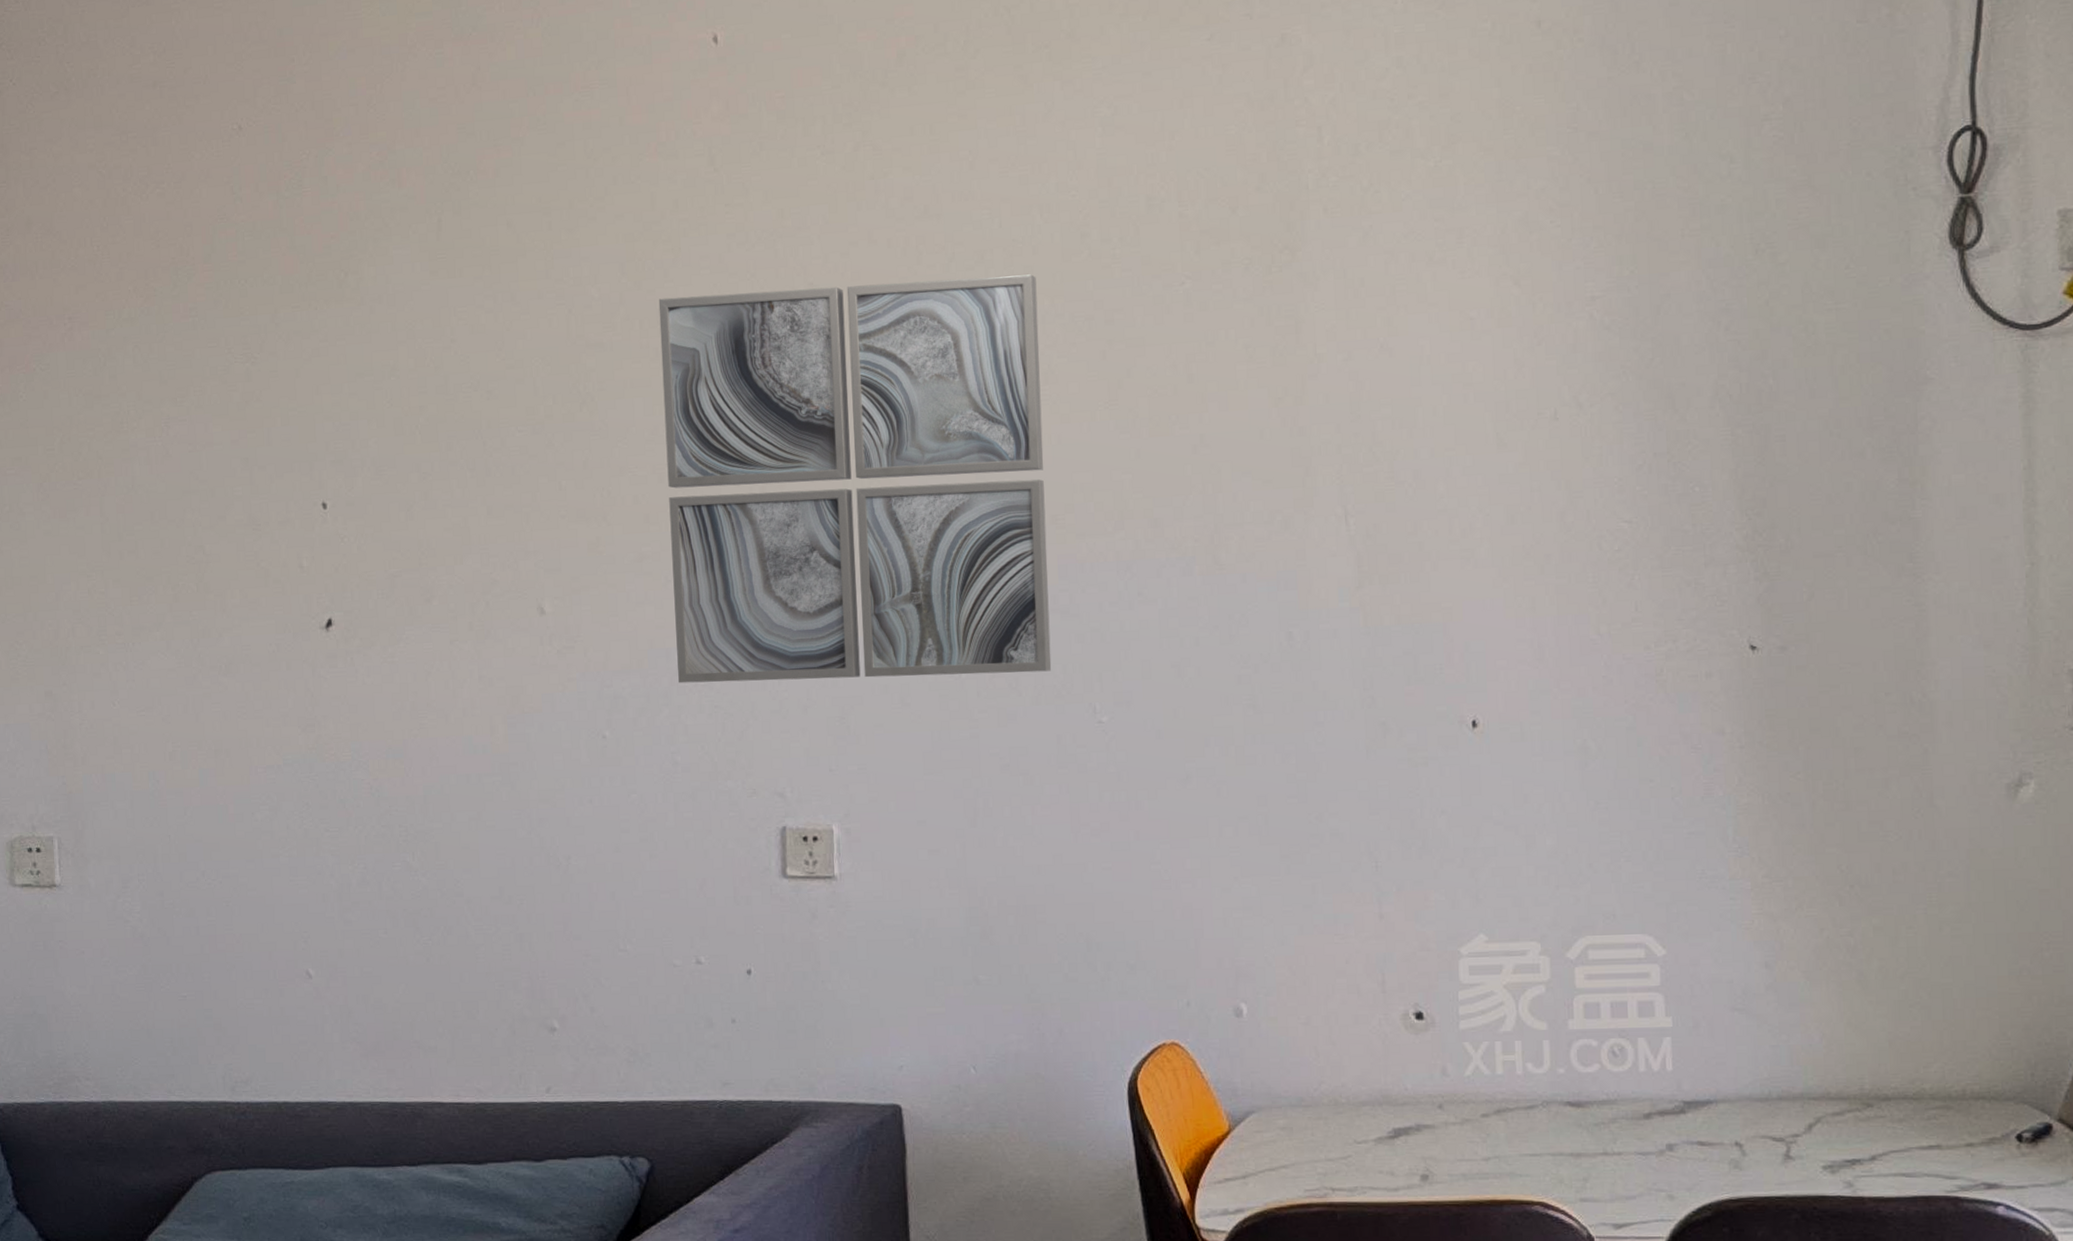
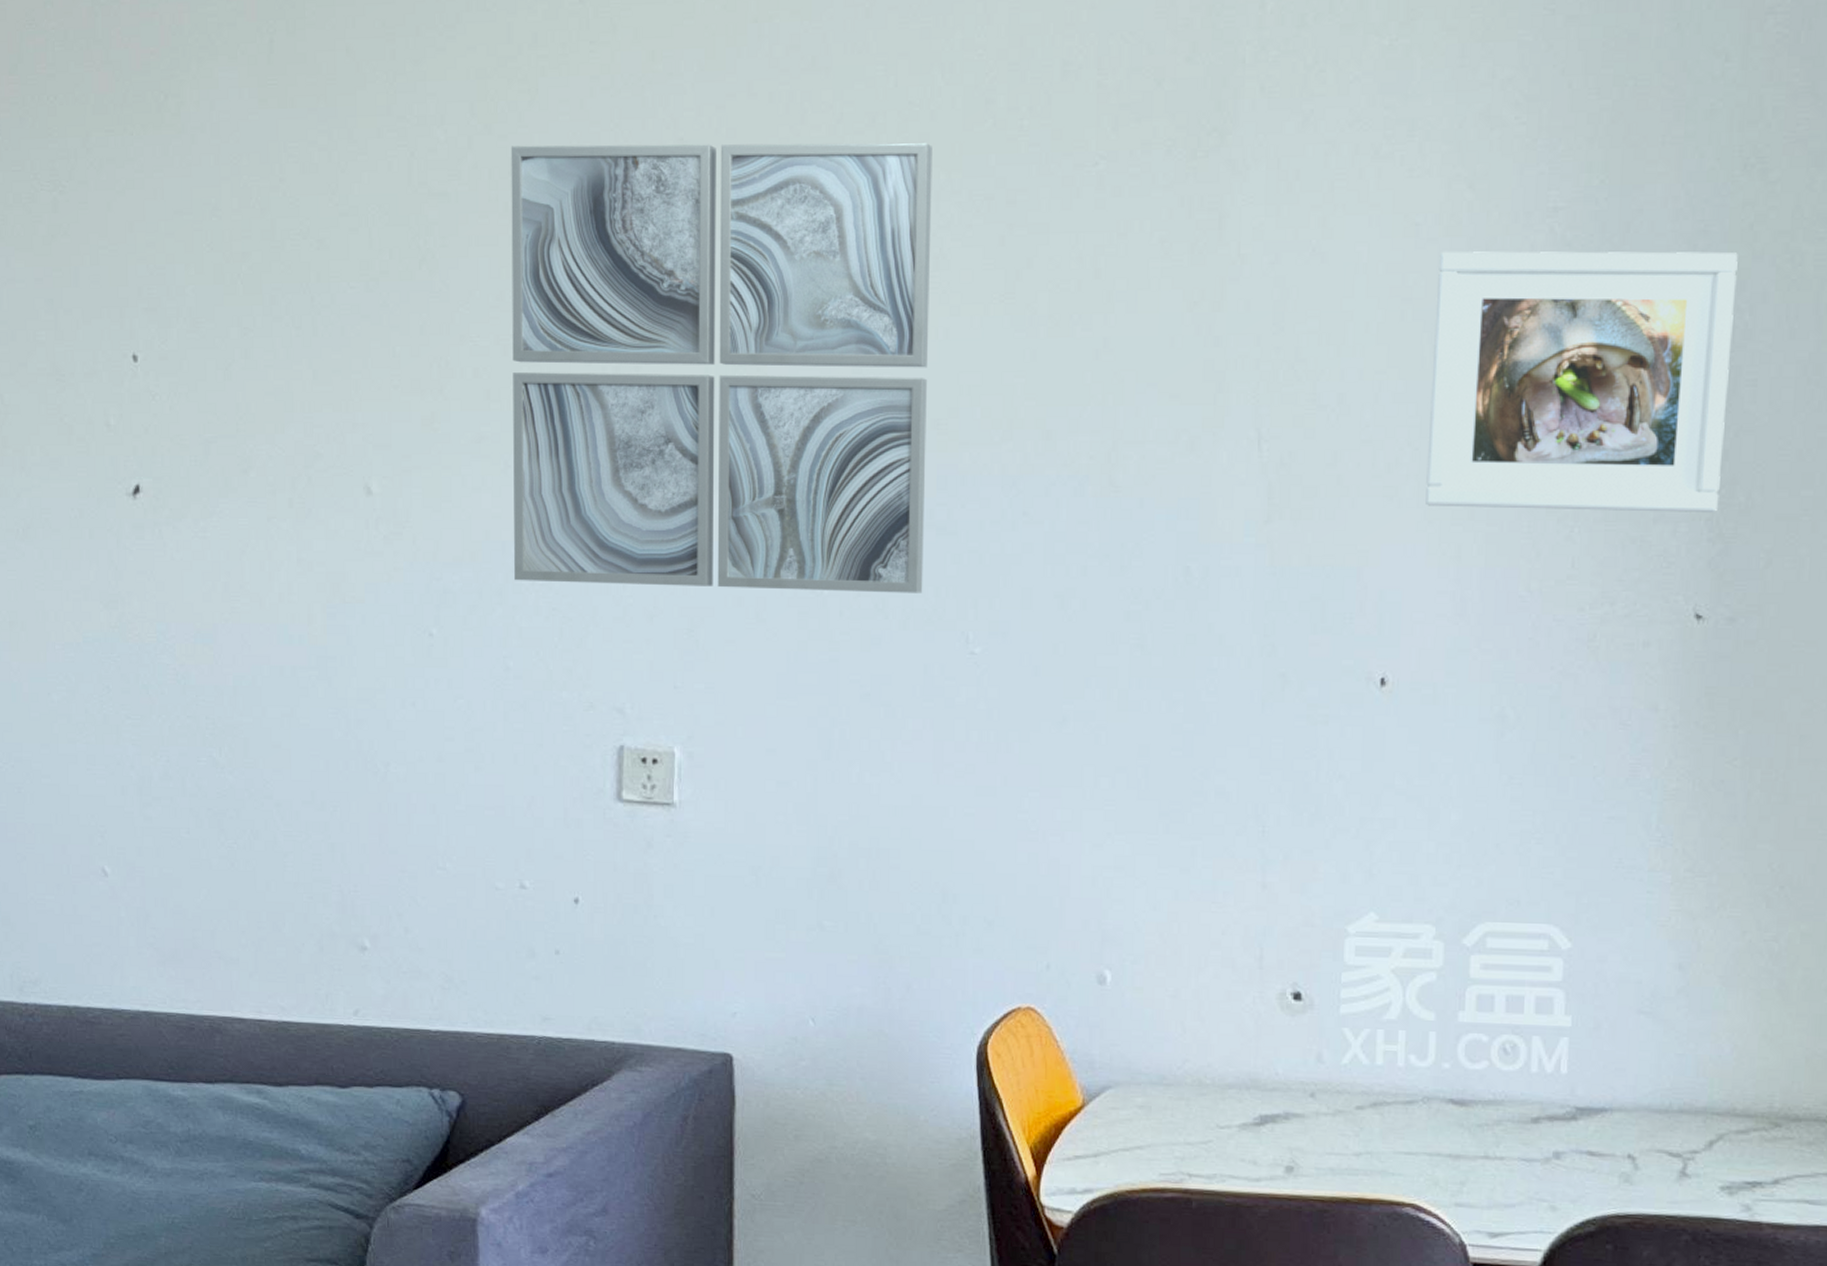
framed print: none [1493,326,1762,565] -> present [1425,251,1738,512]

